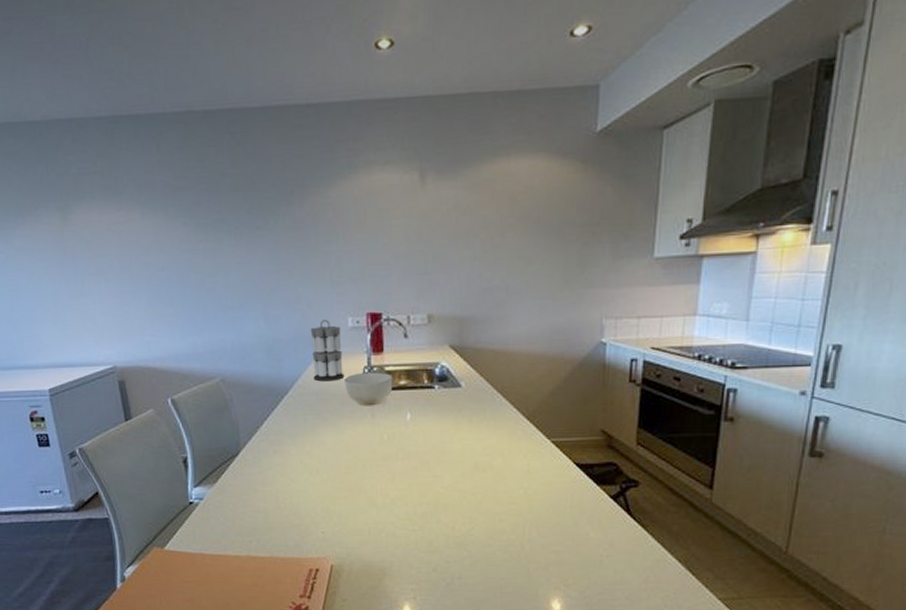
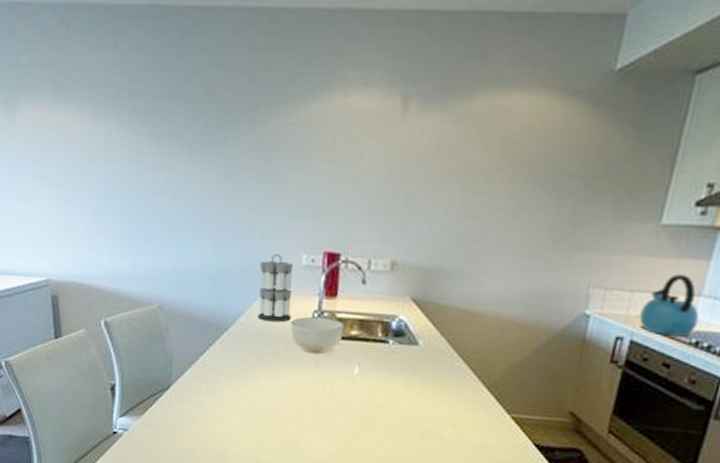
kettle: none [648,299,698,353] -> present [639,274,700,337]

